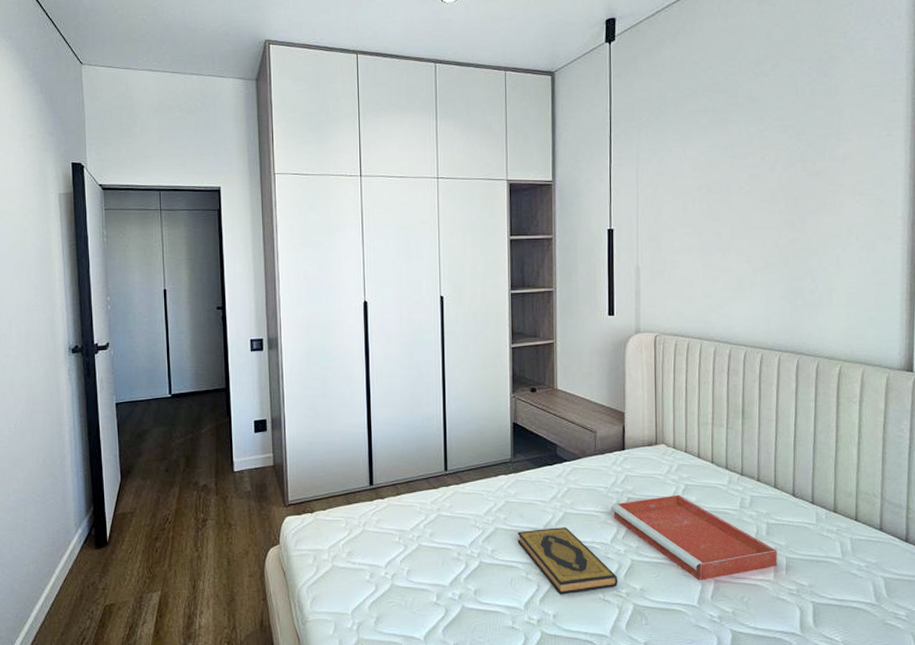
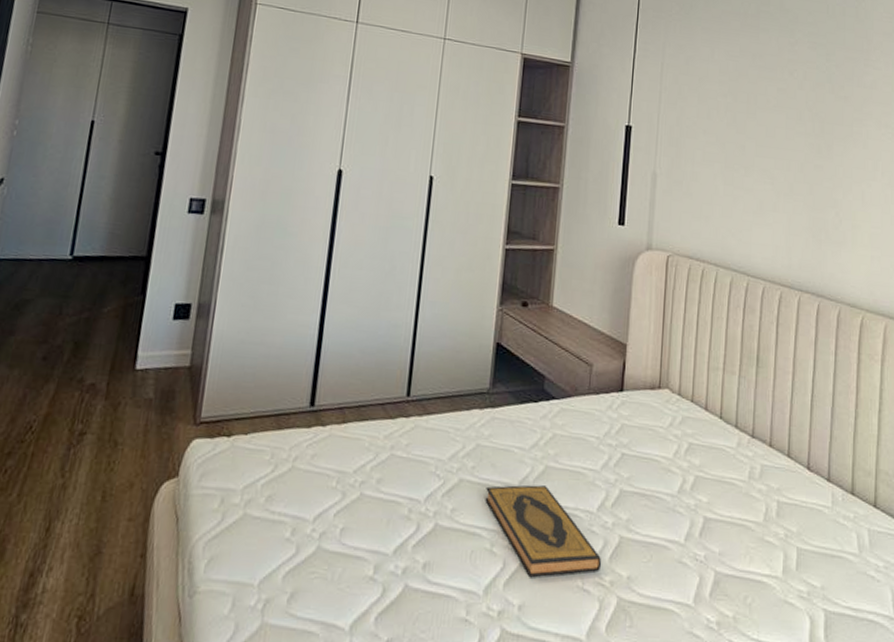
tray: present [611,494,777,581] -> none [601,454,787,571]

